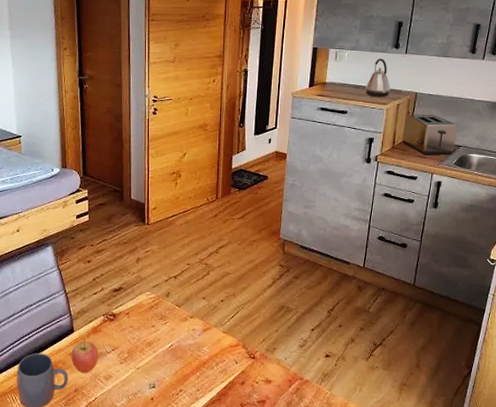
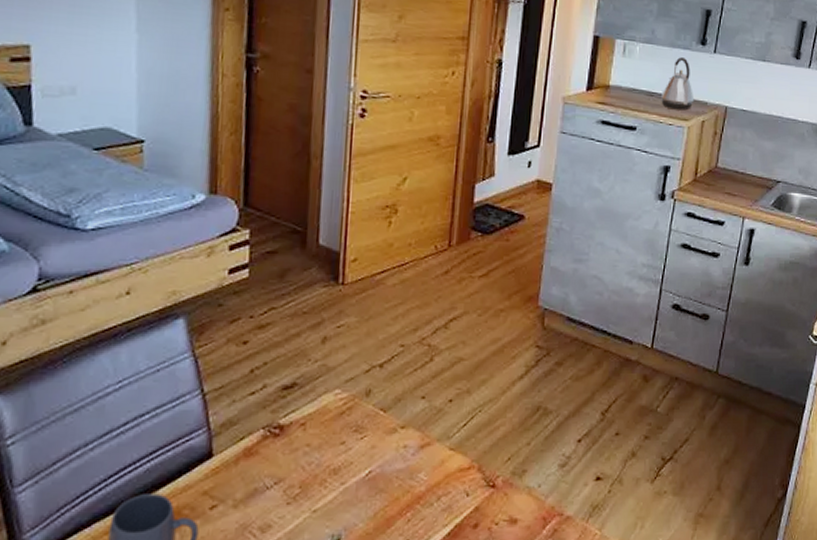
fruit: present [71,338,99,374] -> none [205,466,253,525]
toaster: present [403,114,457,155] -> none [707,136,776,193]

